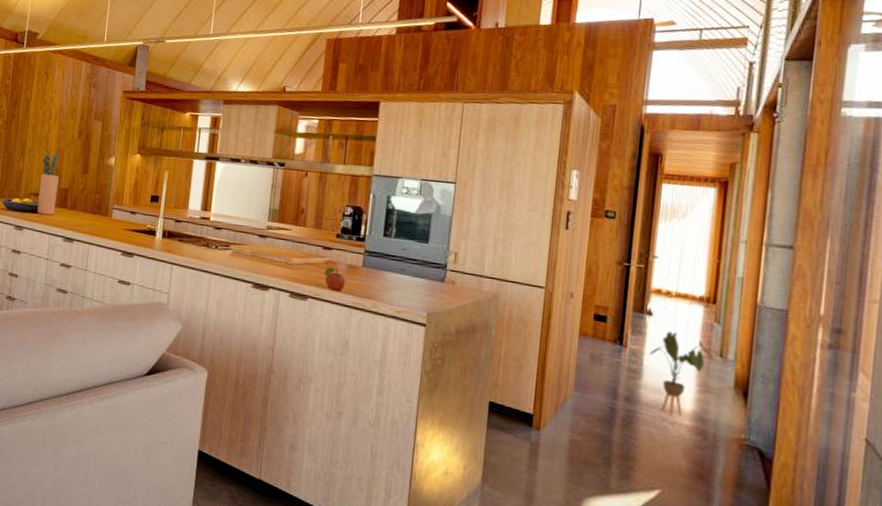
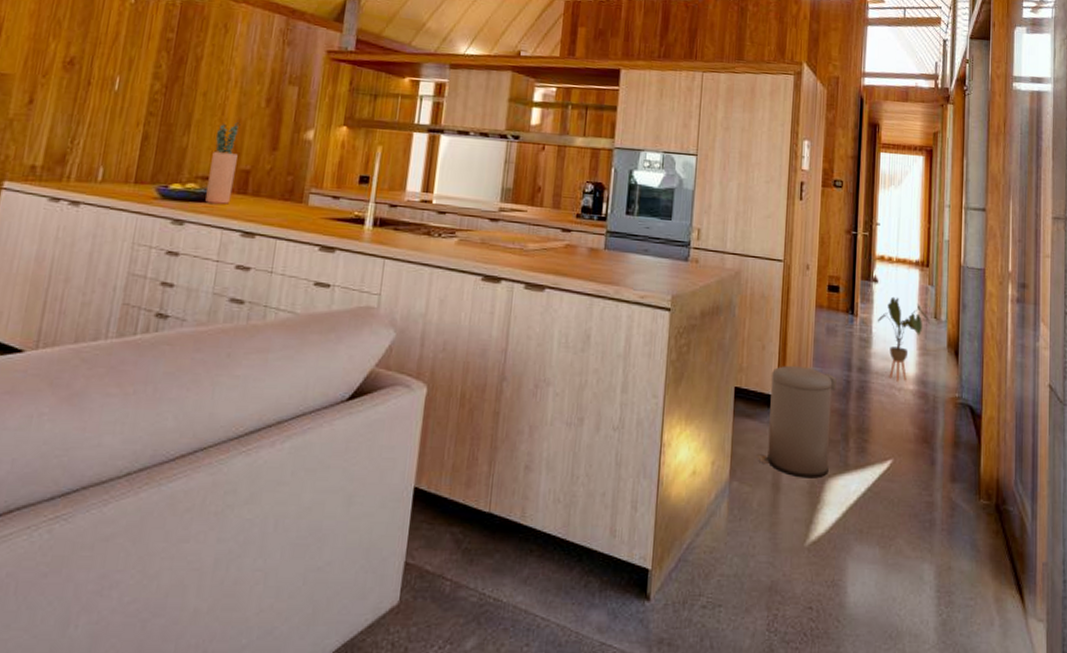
fruit: present [324,267,346,293] -> none [562,251,586,280]
pedal bin: none [510,387,600,496] -> present [757,365,837,479]

